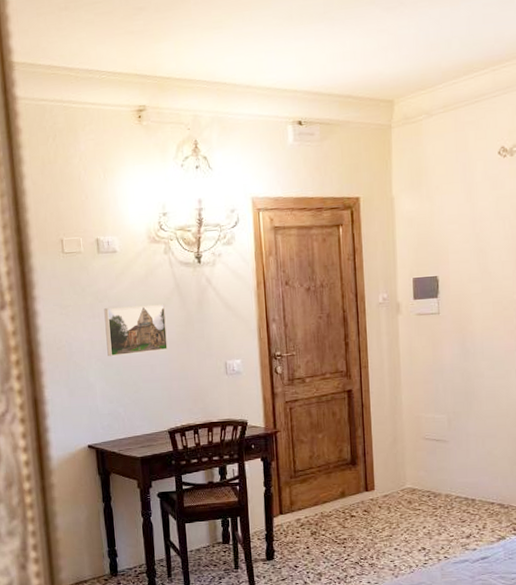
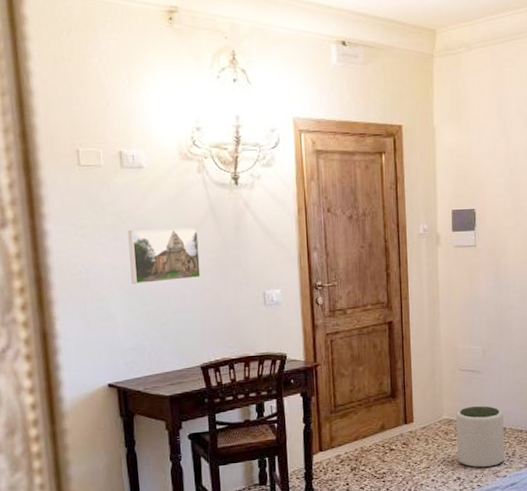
plant pot: none [420,476,475,539] -> present [456,406,505,468]

